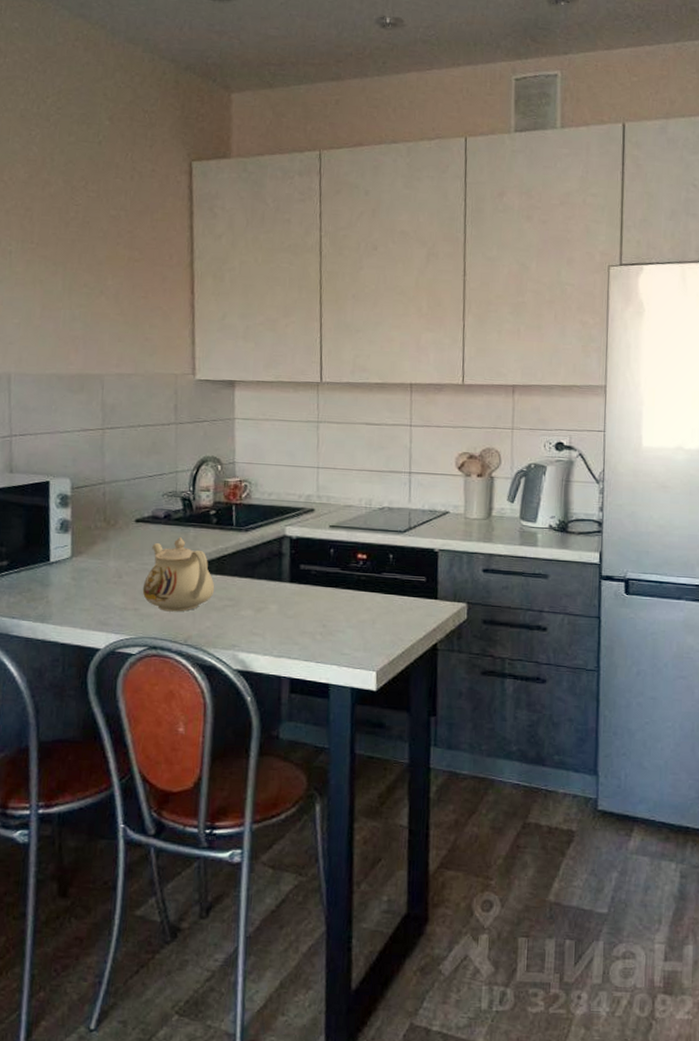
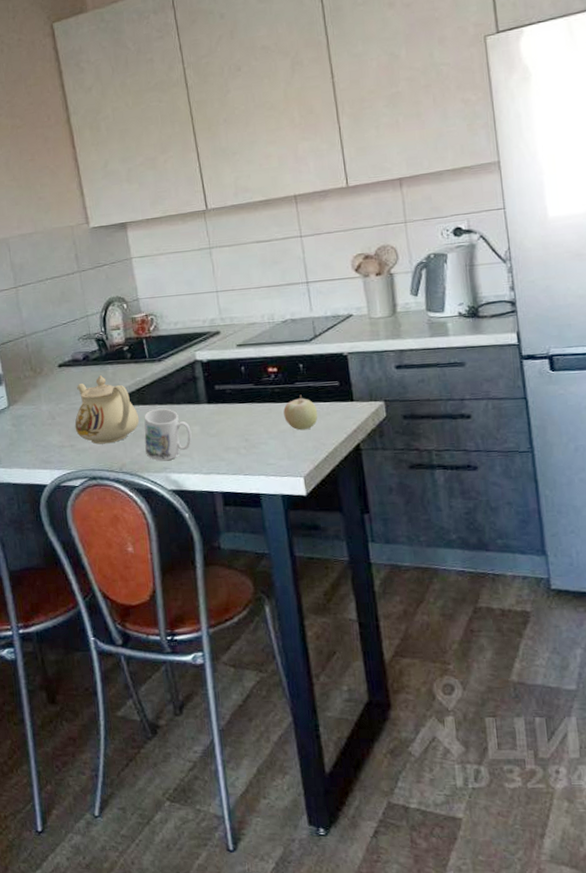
mug: none [215,581,268,638] -> present [144,409,192,462]
fruit: none [366,586,401,623] -> present [283,394,318,431]

